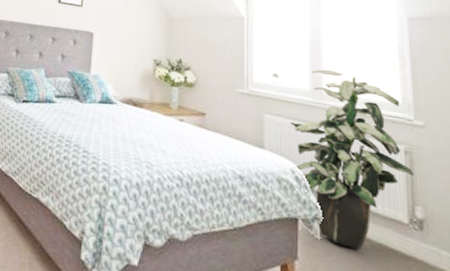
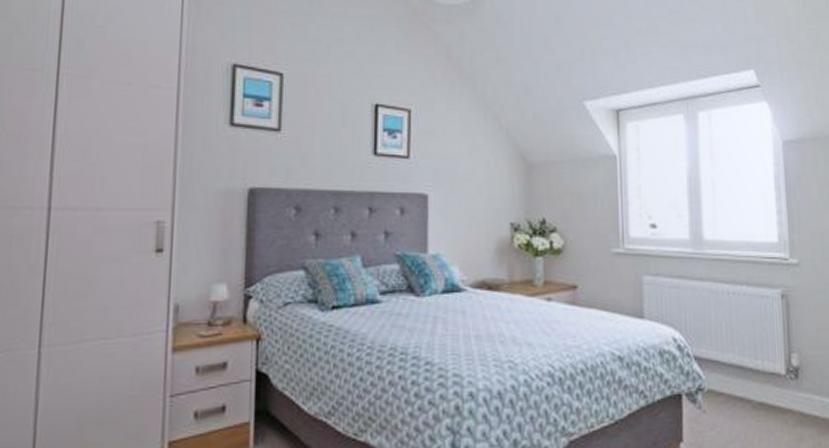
indoor plant: present [290,69,414,251] -> none [671,211,790,416]

